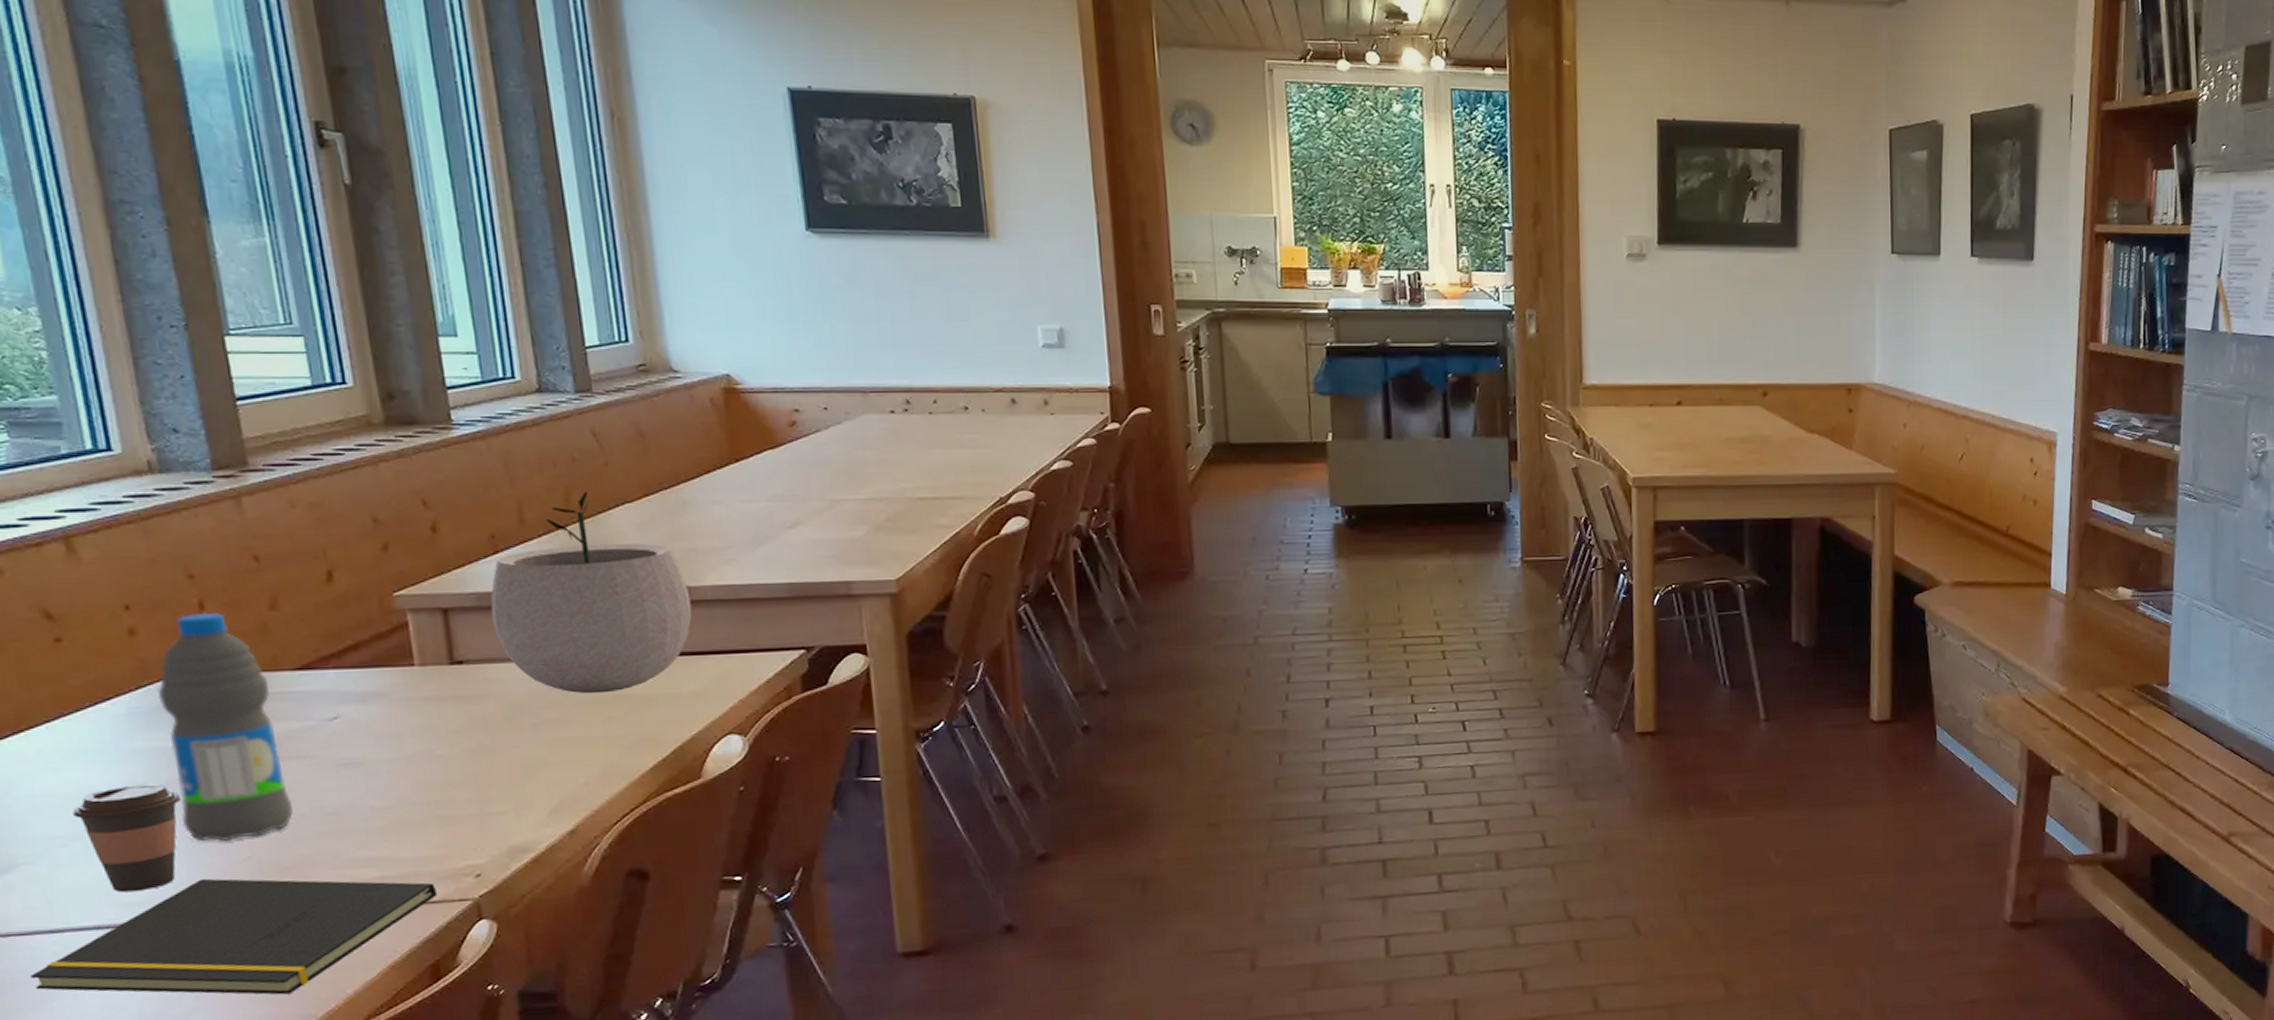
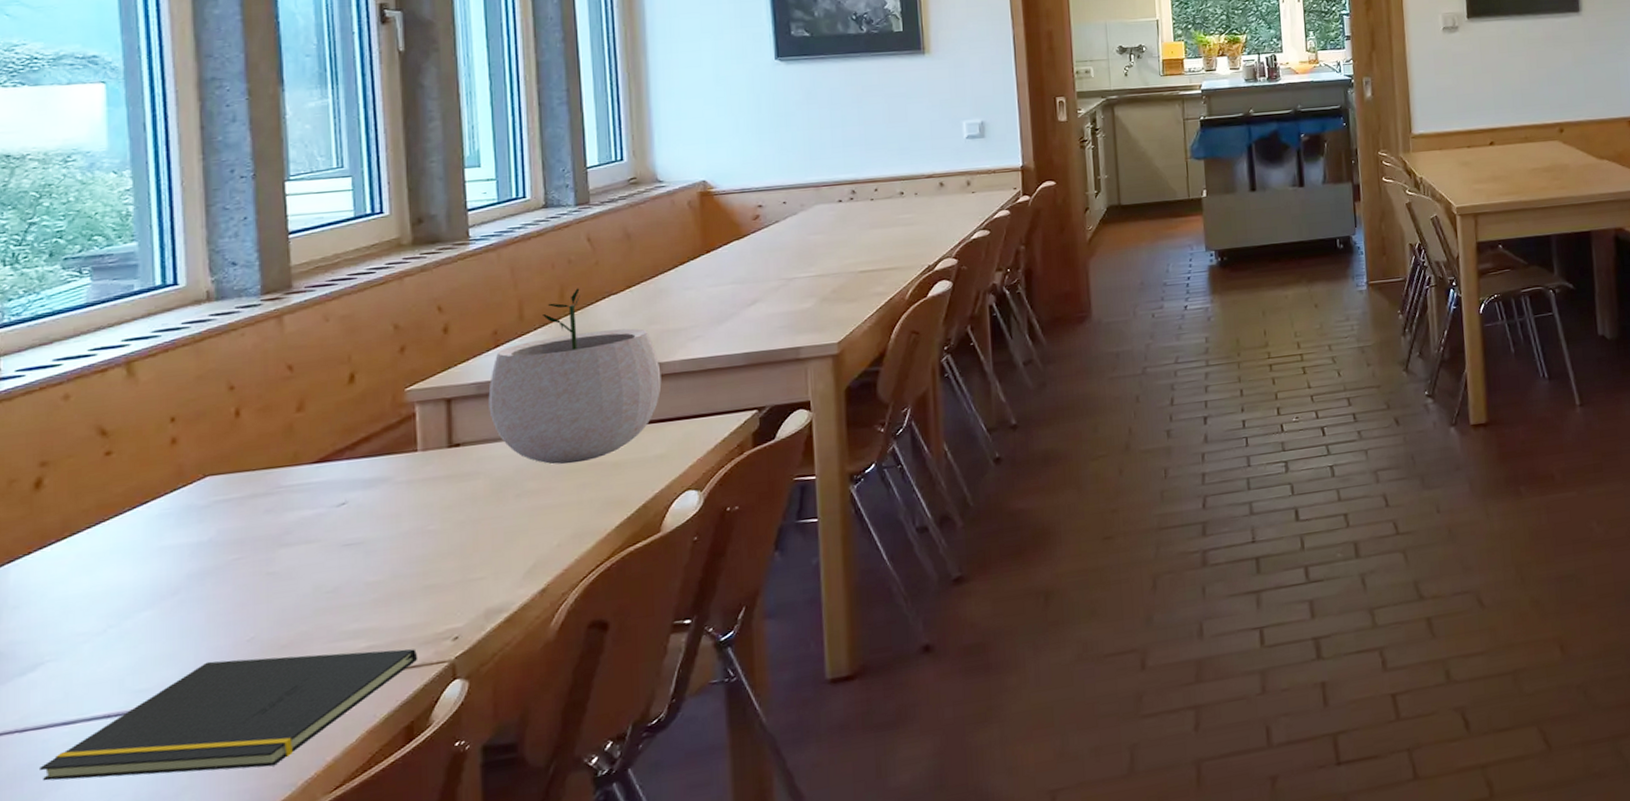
coffee cup: present [72,784,182,893] -> none [100,576,199,681]
water bottle: present [158,612,294,841] -> none [189,417,298,627]

